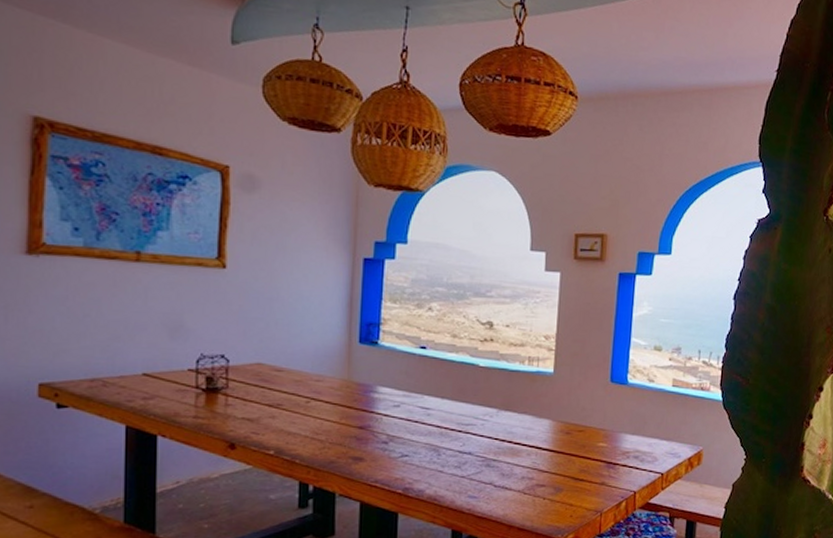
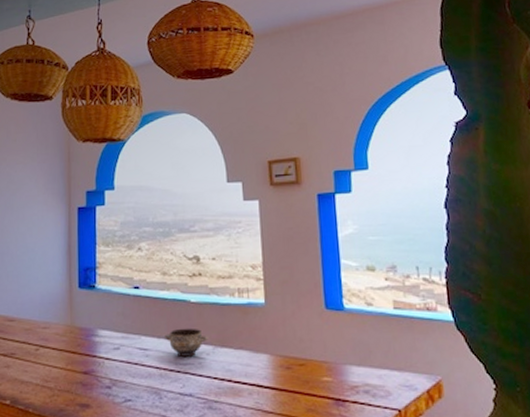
ceramic bowl: none [449,390,494,418] -> present [165,328,209,357]

